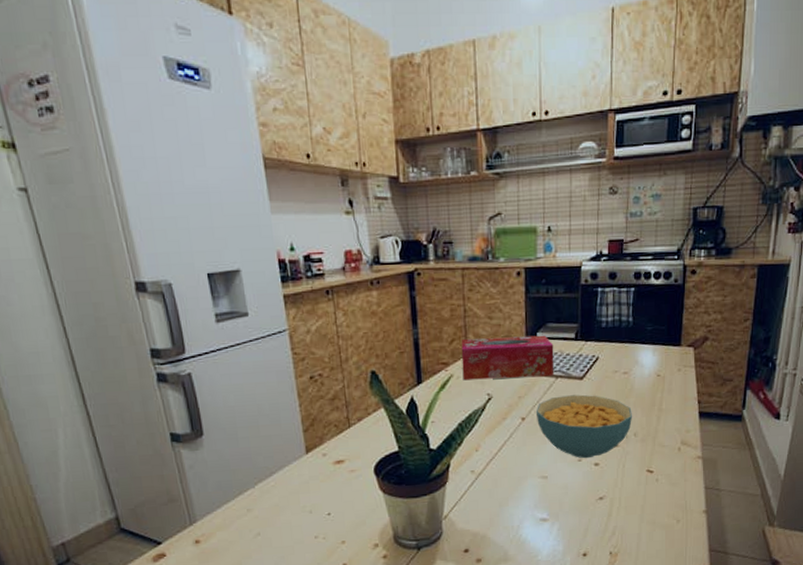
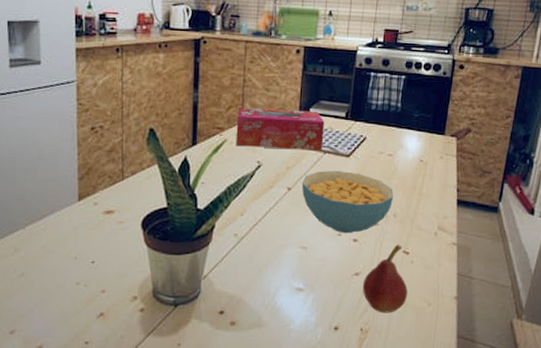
fruit: none [608,464,656,535] -> present [362,244,408,313]

